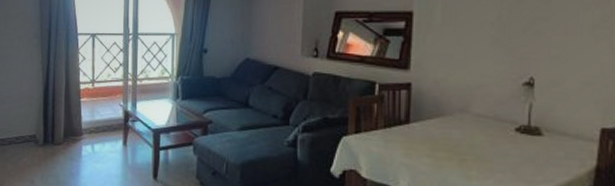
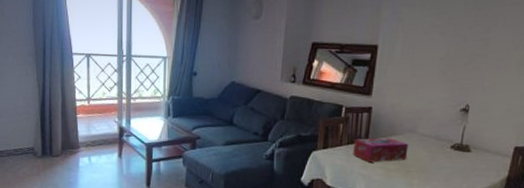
tissue box: none [392,118,461,150] -> present [353,137,409,163]

